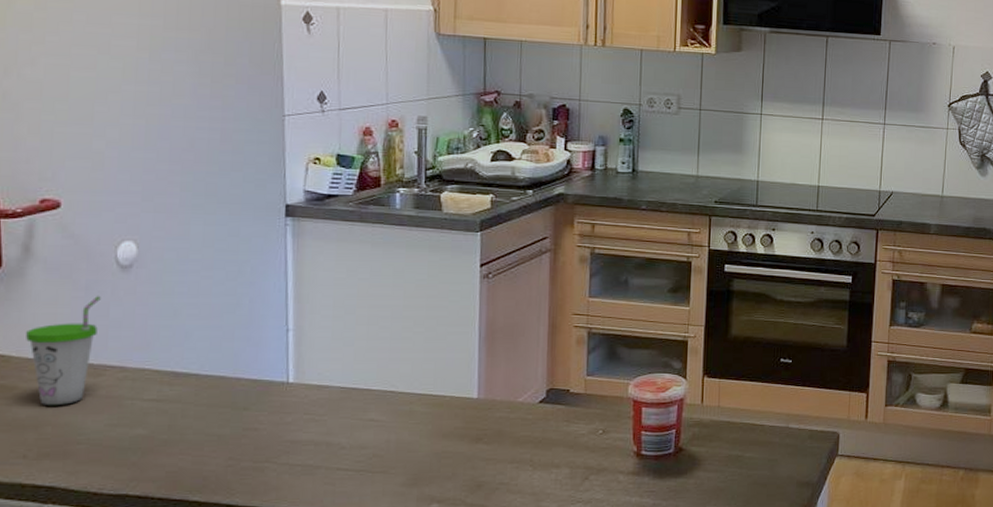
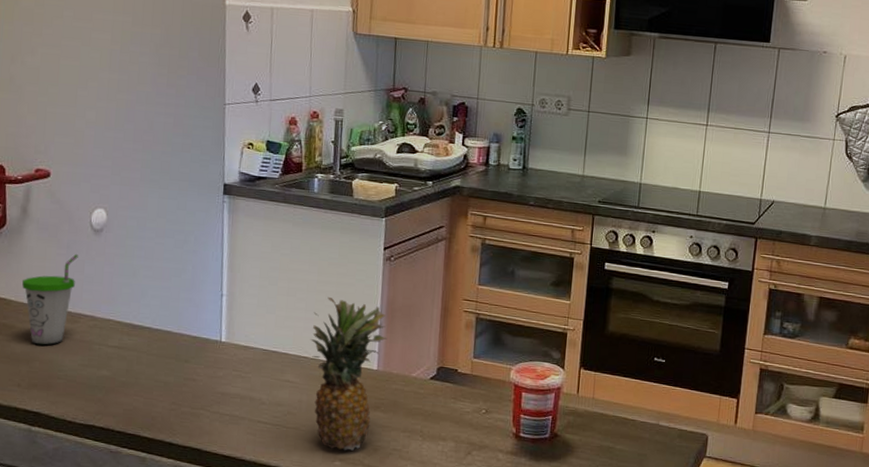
fruit: none [397,322,488,491] -> present [310,296,387,451]

